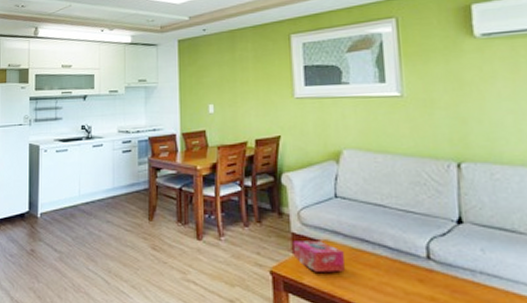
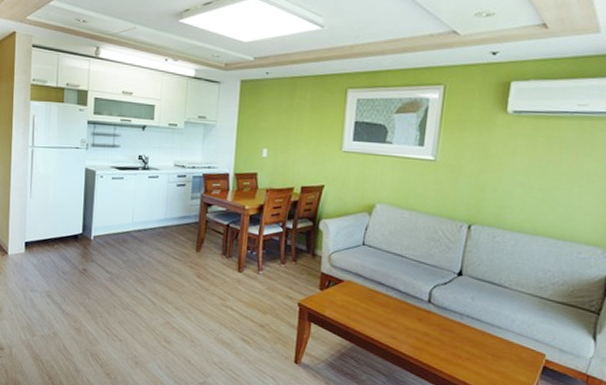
tissue box: present [292,241,345,272] -> none [319,279,362,308]

